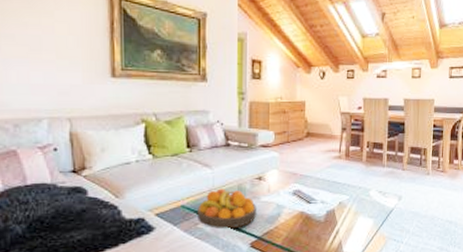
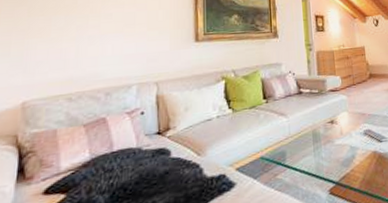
fruit bowl: present [198,188,256,229] -> none [276,135,332,178]

